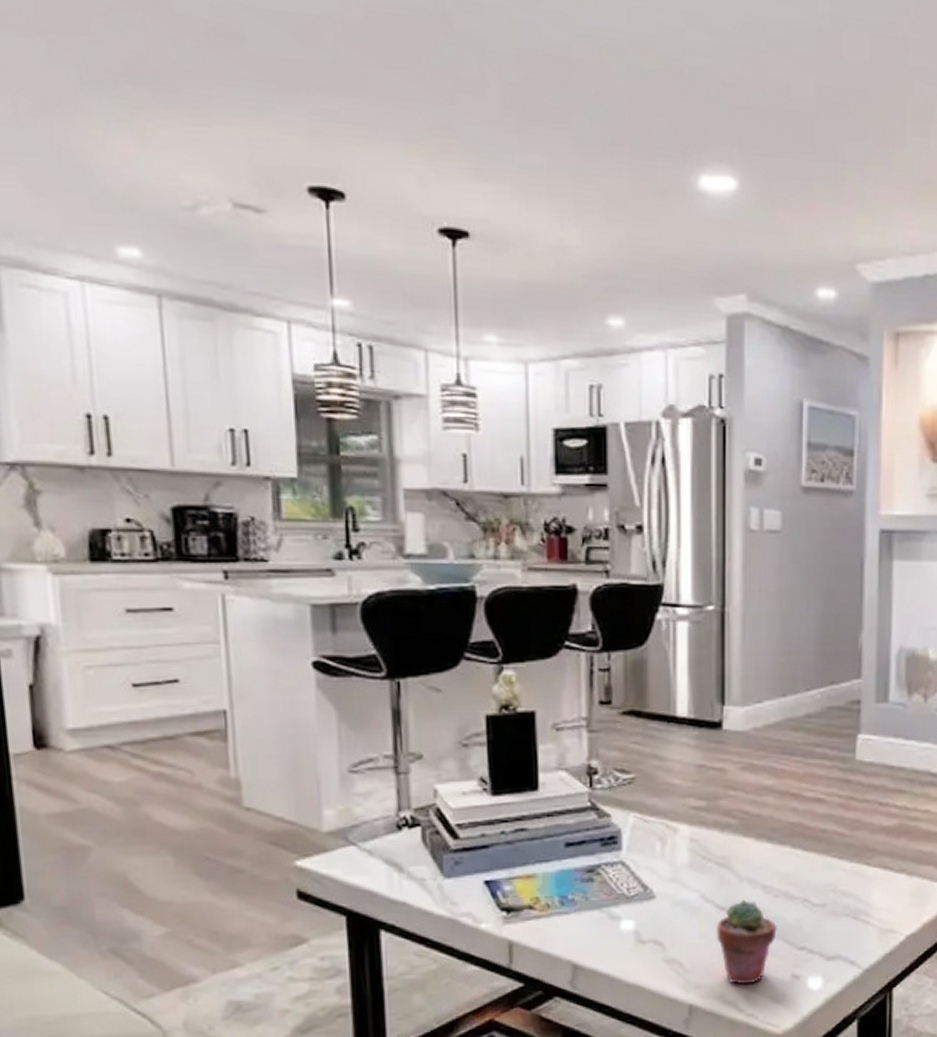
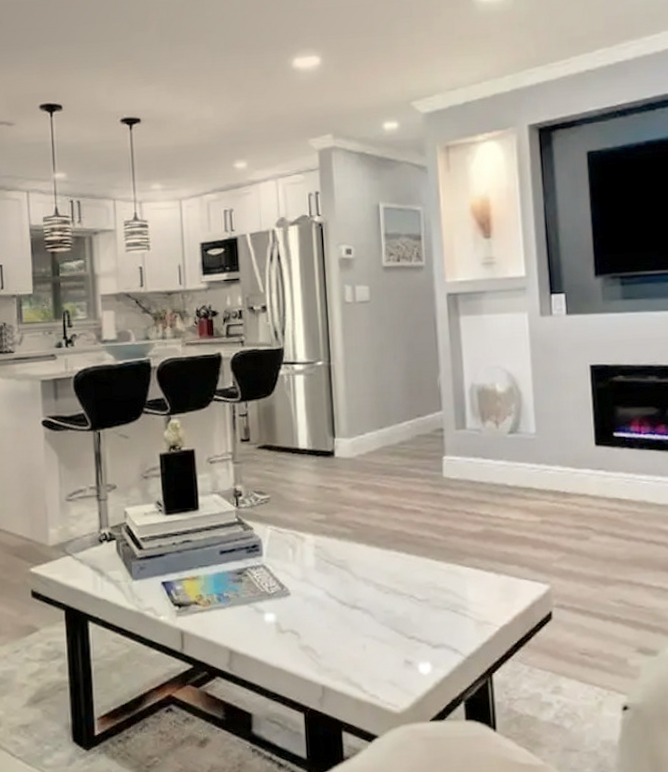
potted succulent: present [716,899,778,985] -> none [340,595,391,669]

